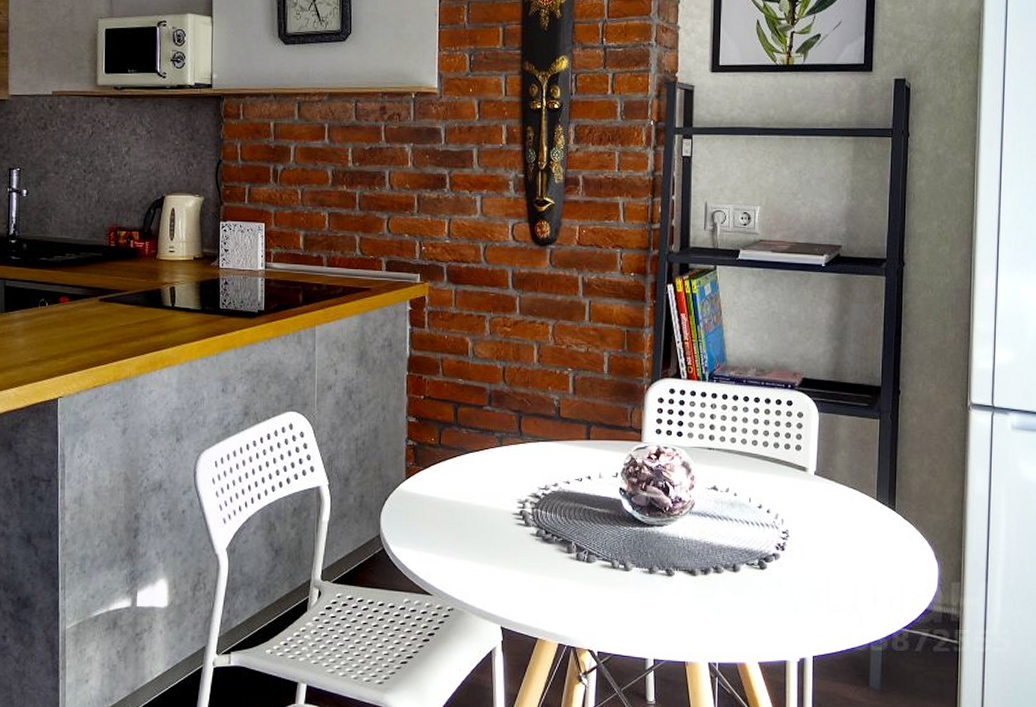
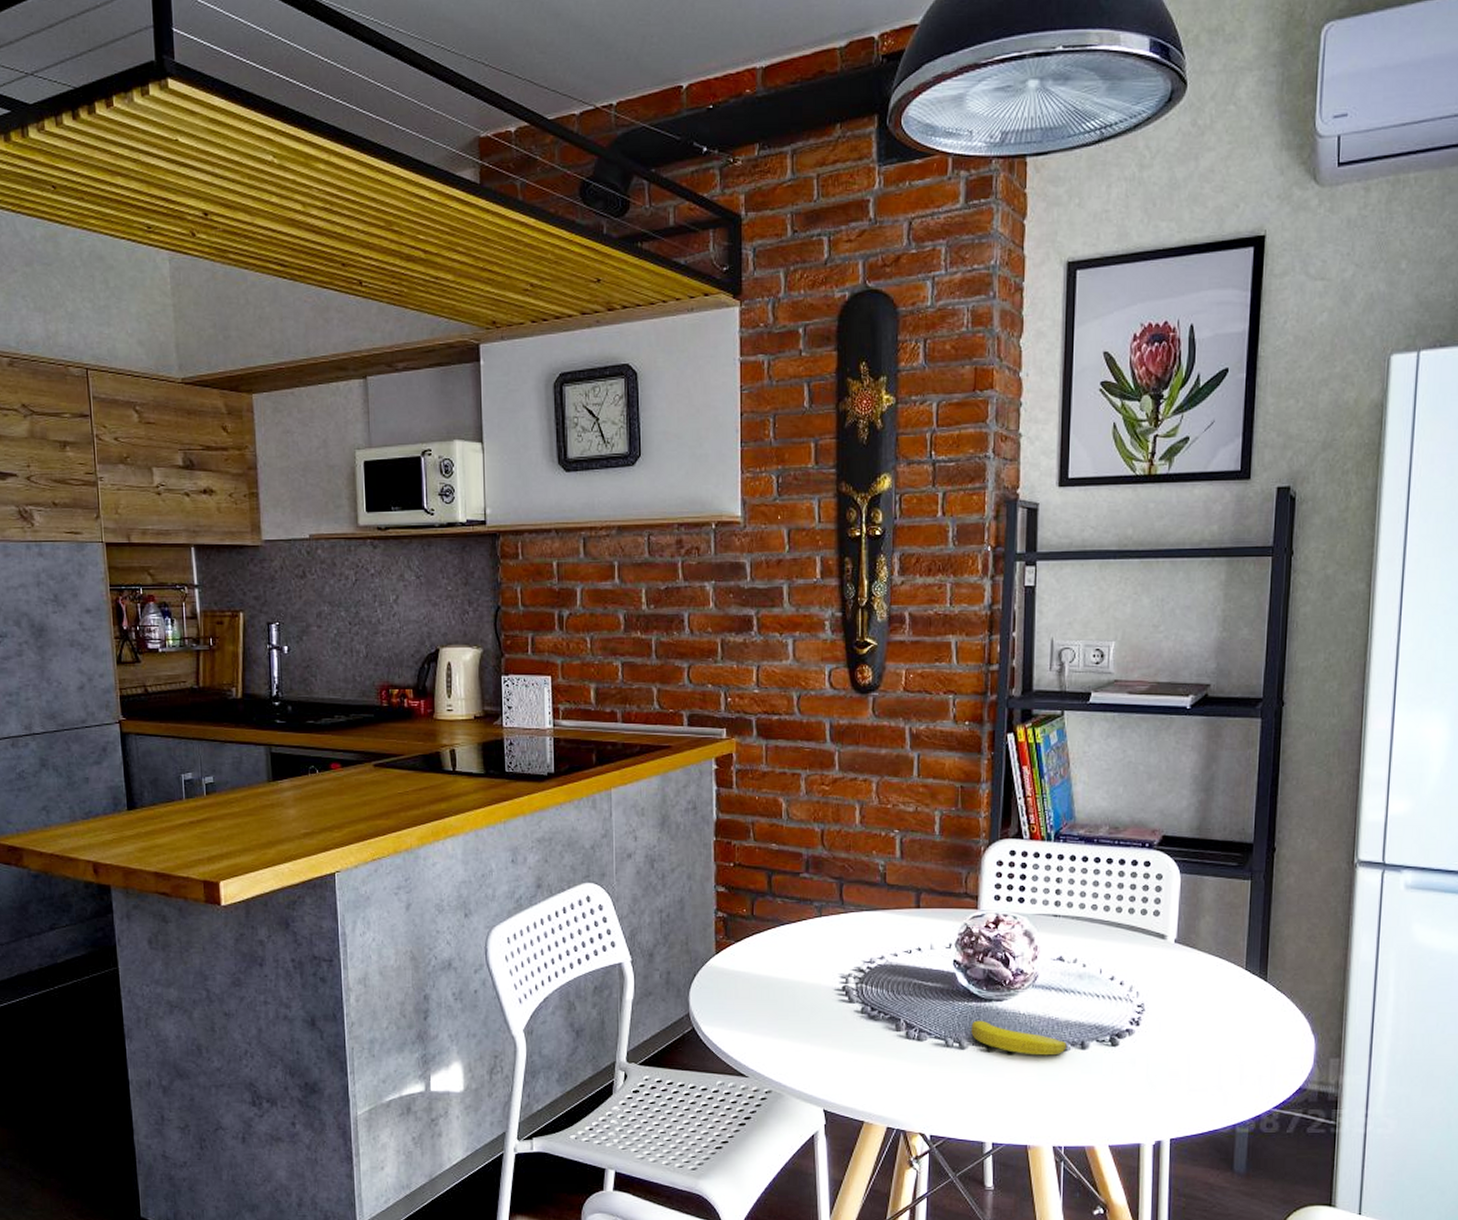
banana: none [635,544,720,577] -> present [971,1020,1066,1056]

